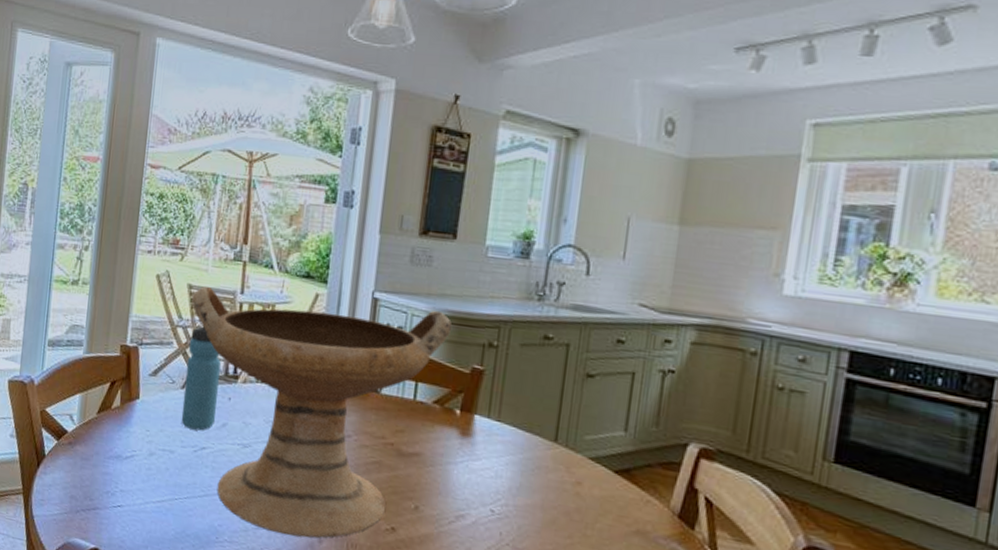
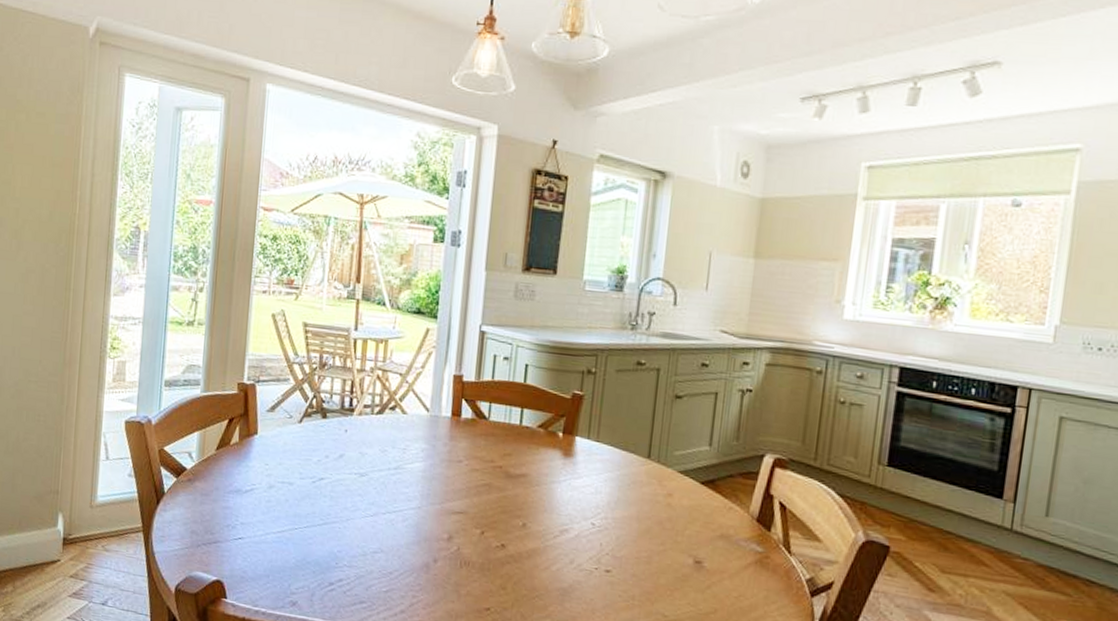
water bottle: present [181,326,221,431] -> none [299,362,337,462]
decorative bowl: present [191,286,453,539] -> none [306,324,555,559]

